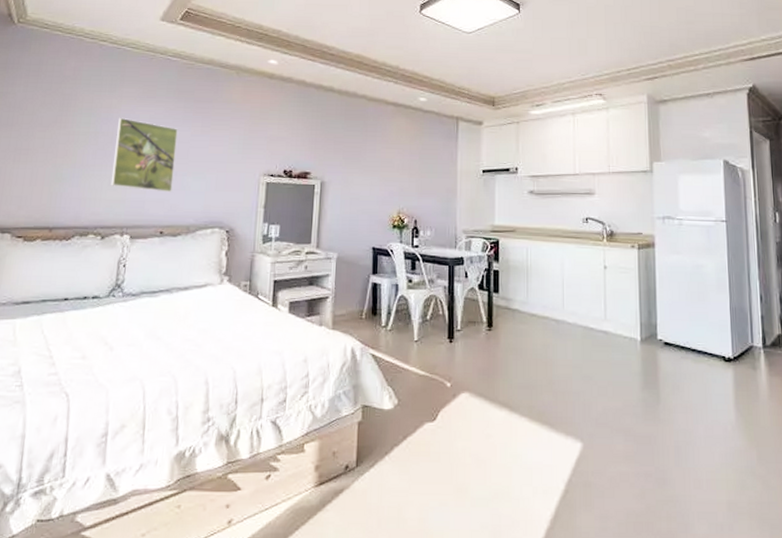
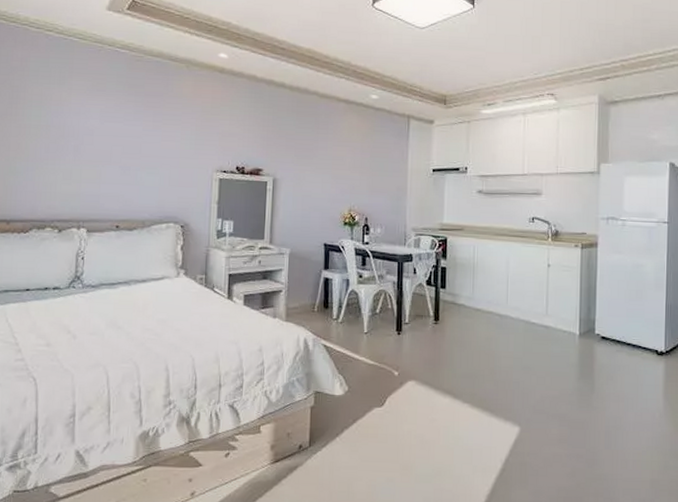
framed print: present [110,117,178,193] -> none [65,110,129,187]

